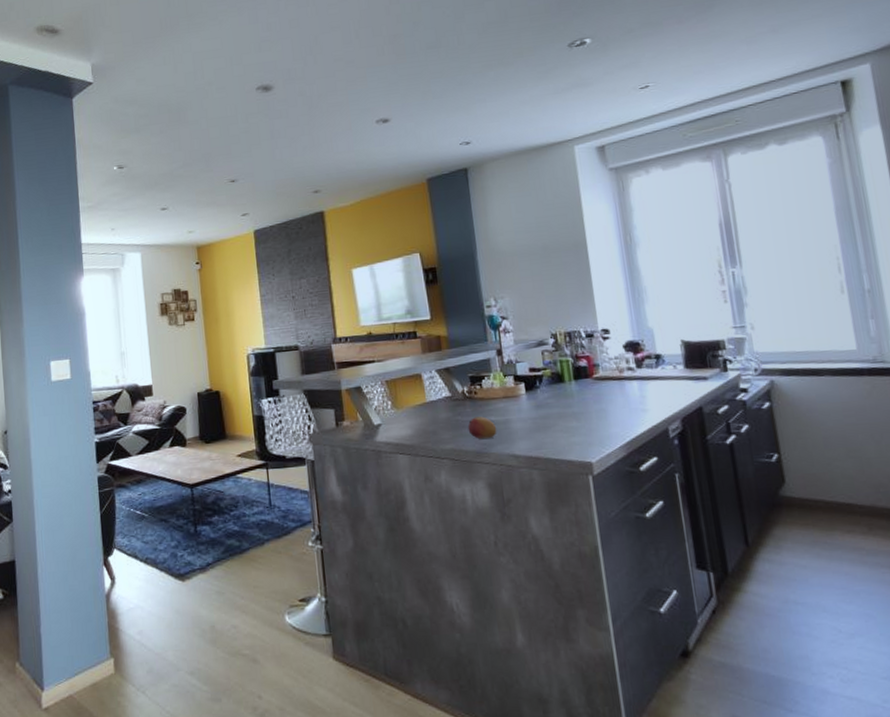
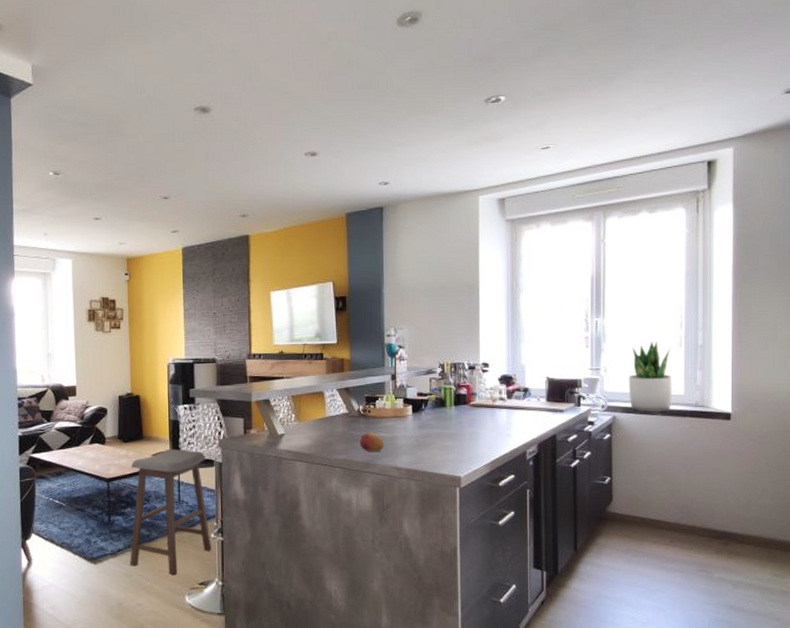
bar stool: none [215,447,310,591] -> present [130,449,211,575]
planter: none [782,290,843,373] -> present [629,342,672,412]

